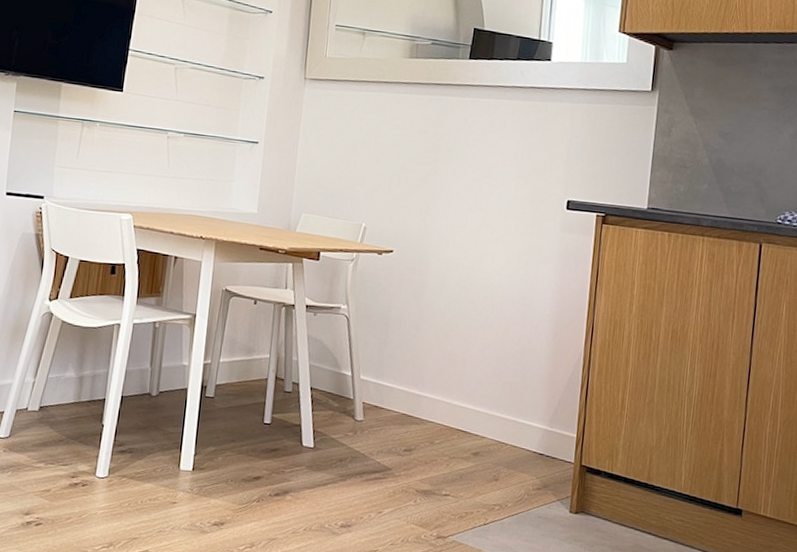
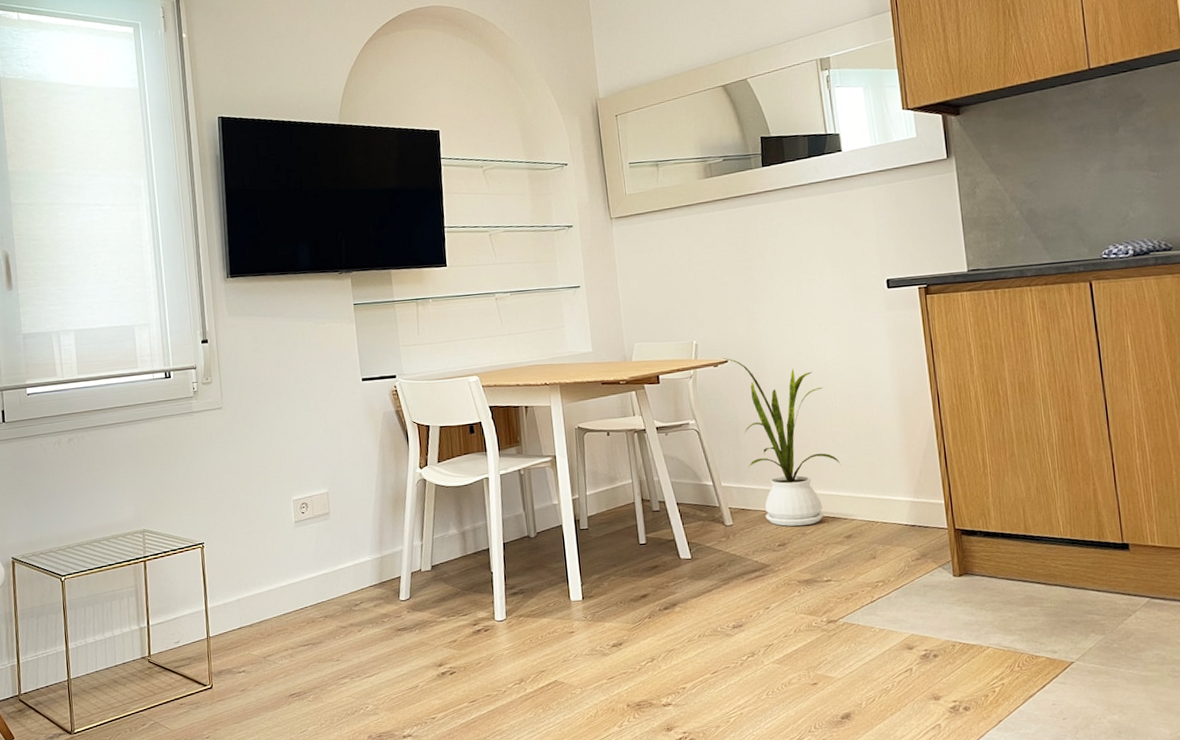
house plant: none [388,247,484,435] -> present [722,358,841,527]

